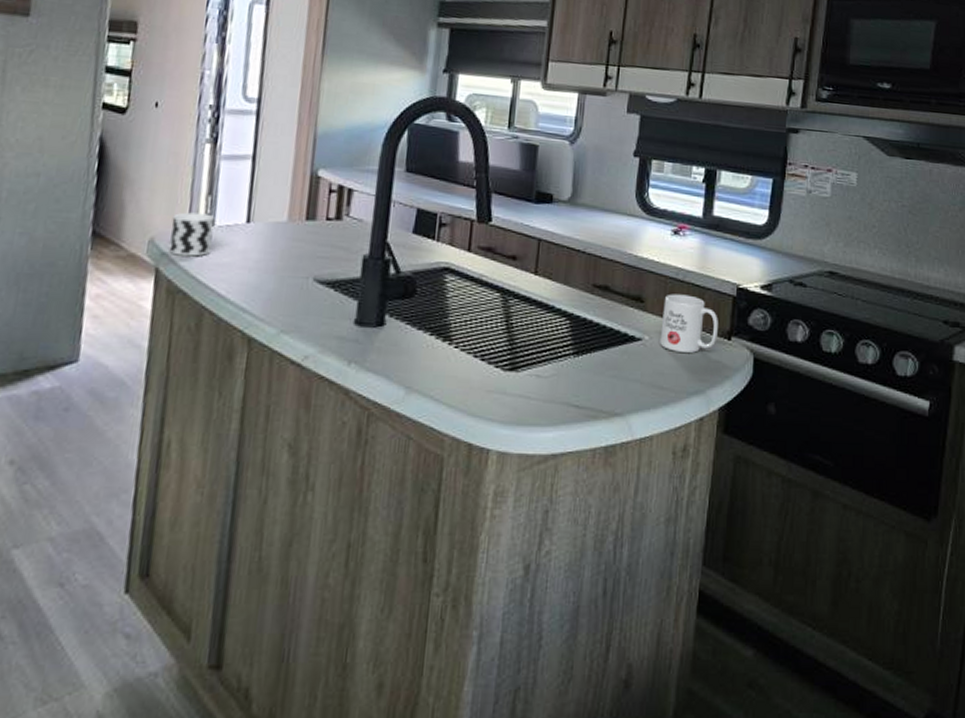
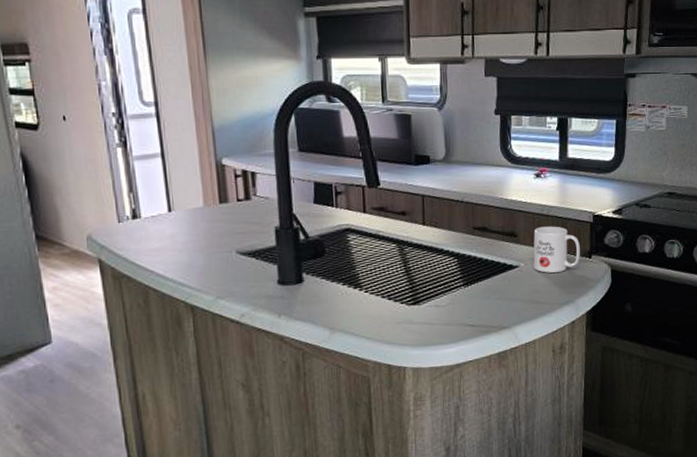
cup: present [169,212,215,257] -> none [102,208,142,247]

